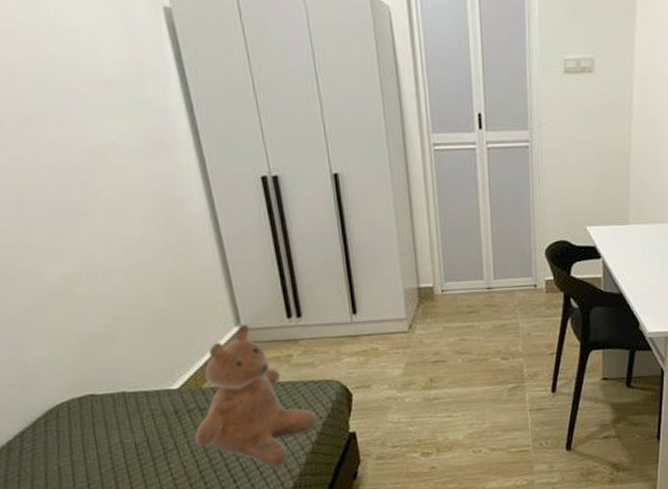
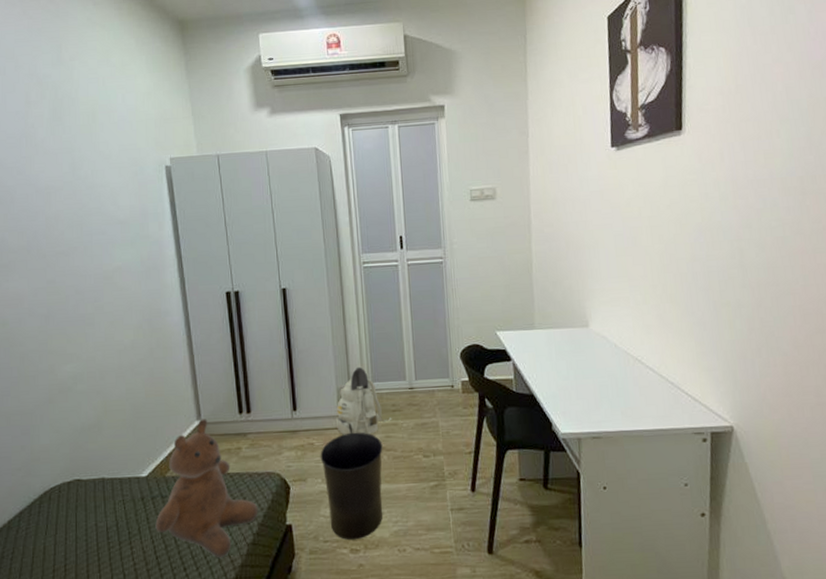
waste bin: none [385,335,457,444] -> present [320,432,383,540]
backpack: none [403,264,467,339] -> present [335,366,392,435]

